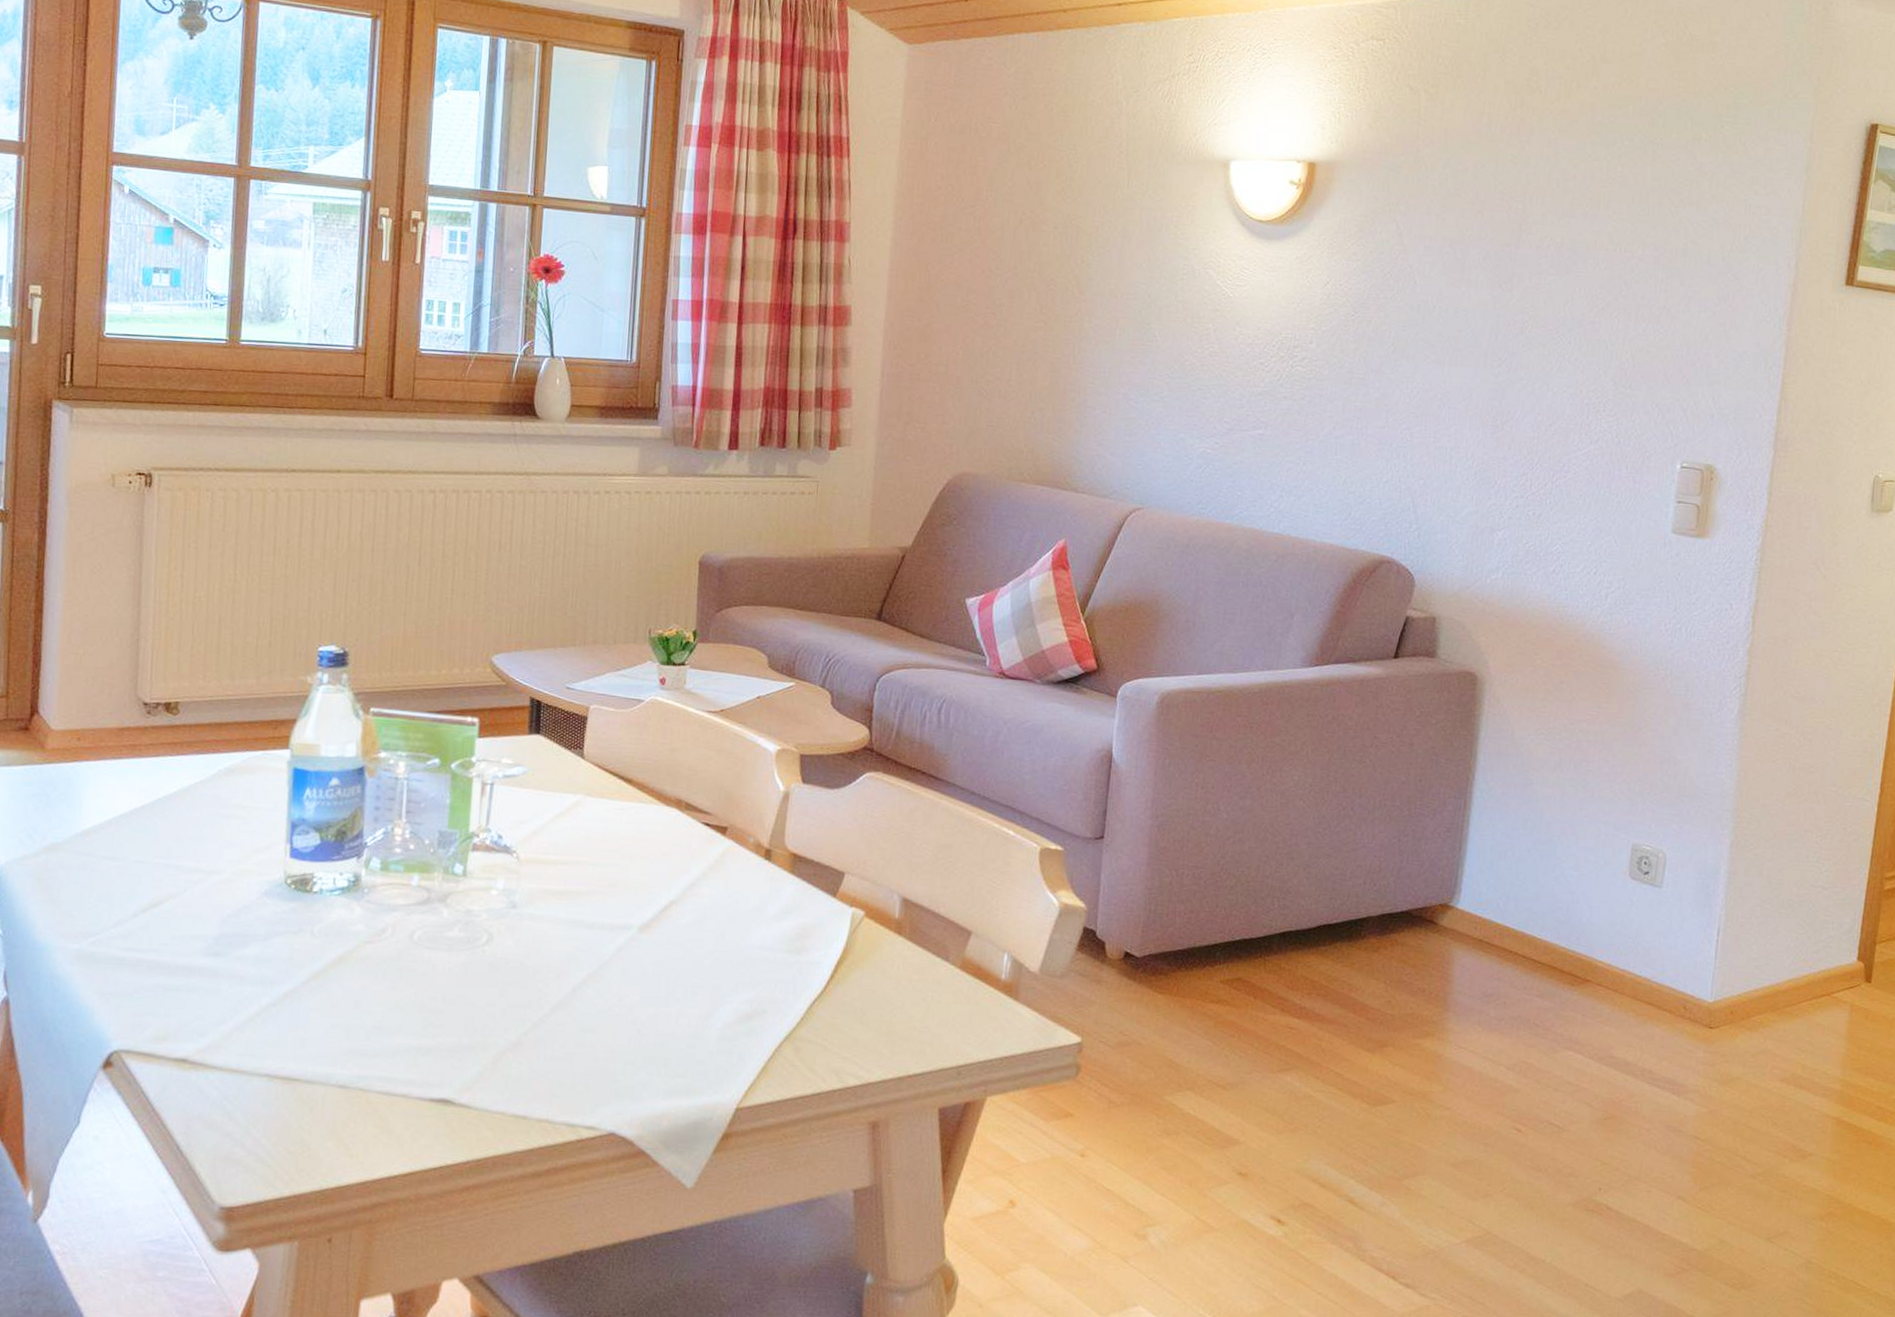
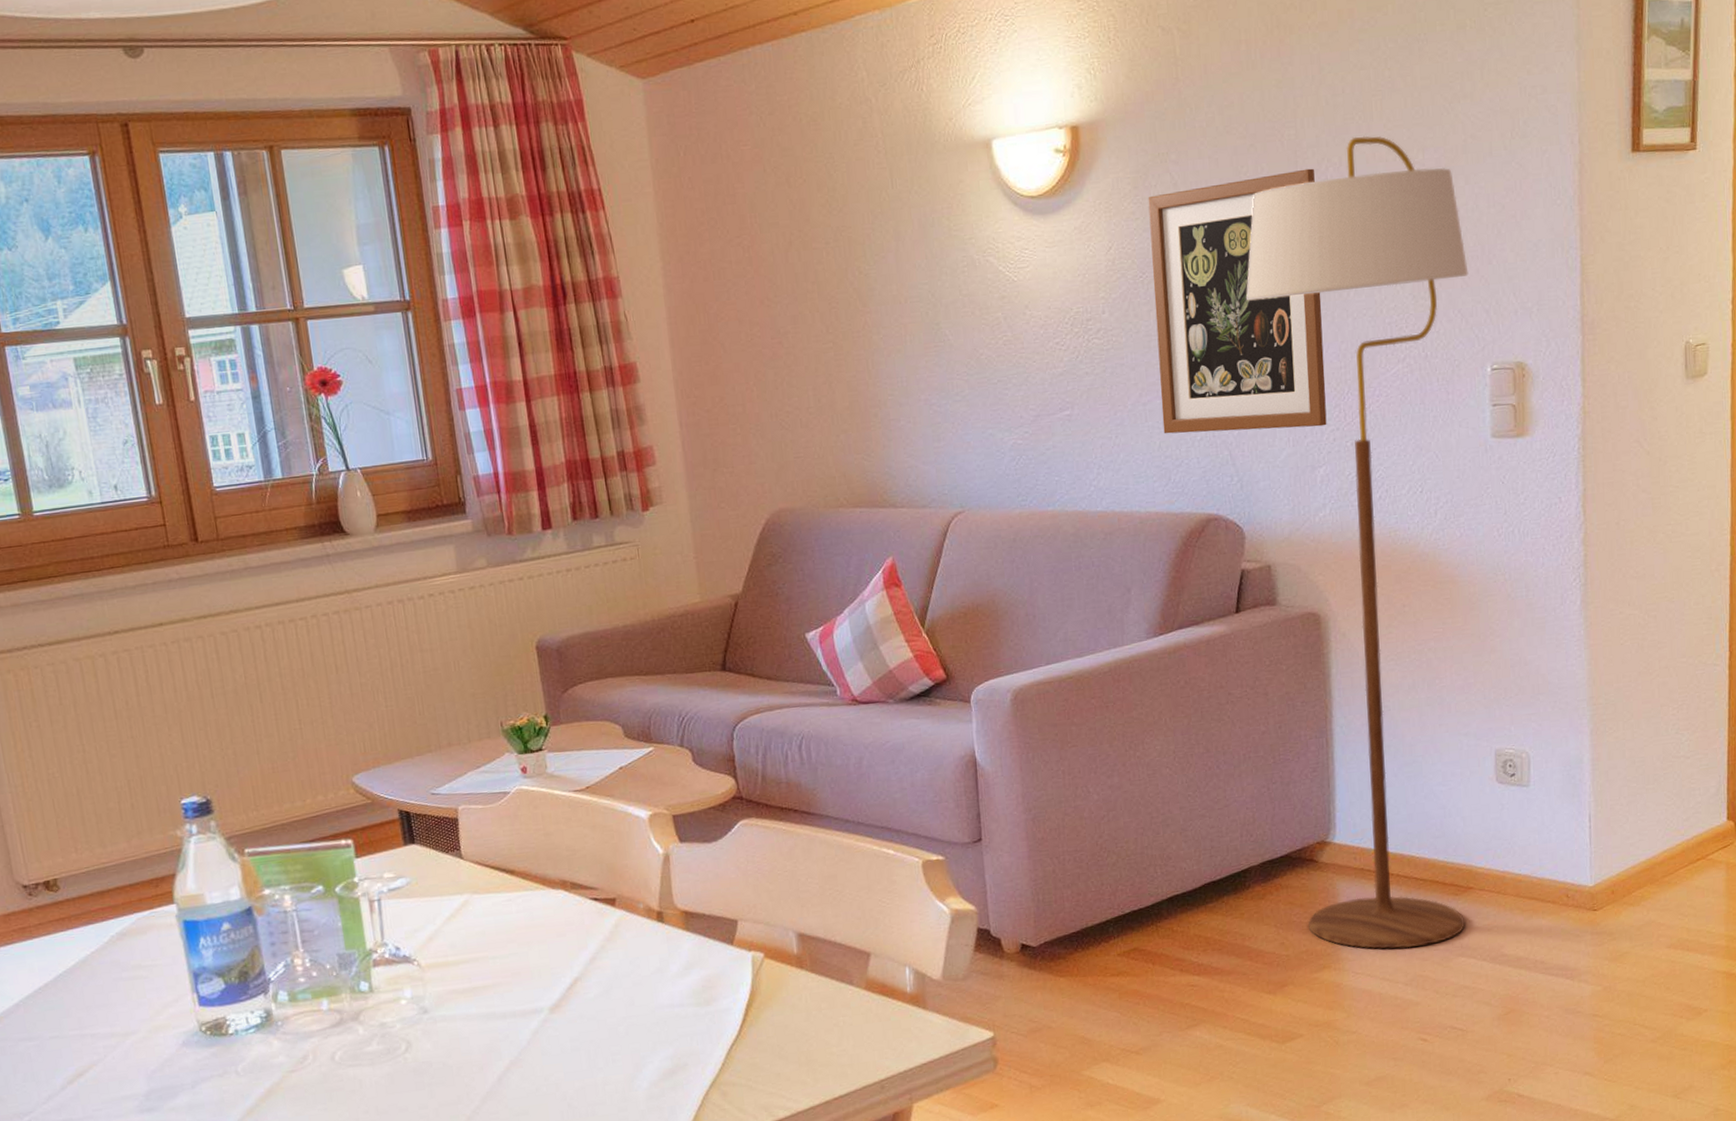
wall art: none [1351,241,1536,491] -> present [1148,168,1327,434]
floor lamp: none [1418,221,1672,1032] -> present [1246,136,1469,949]

